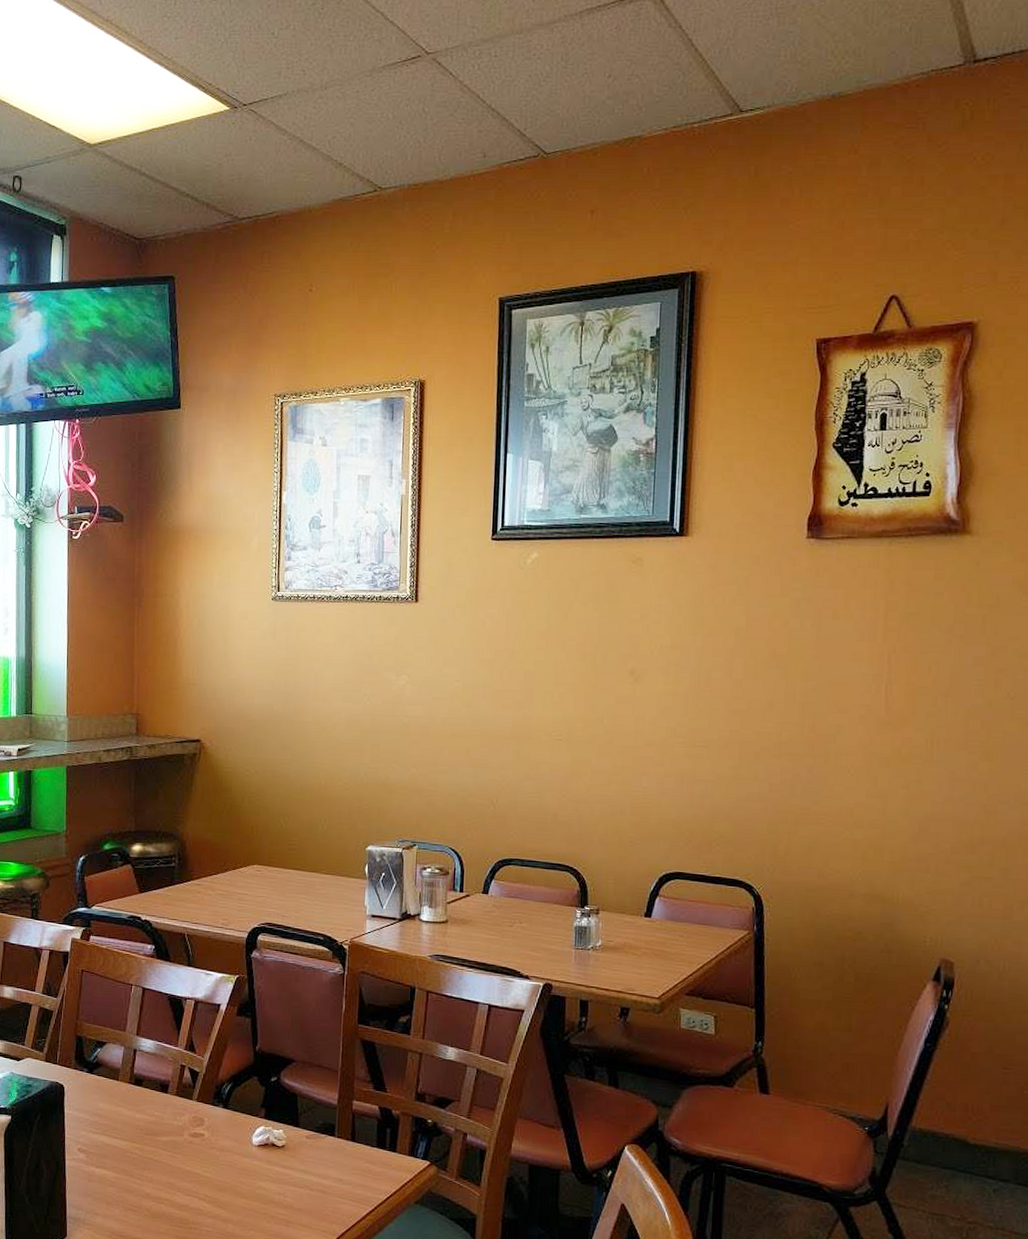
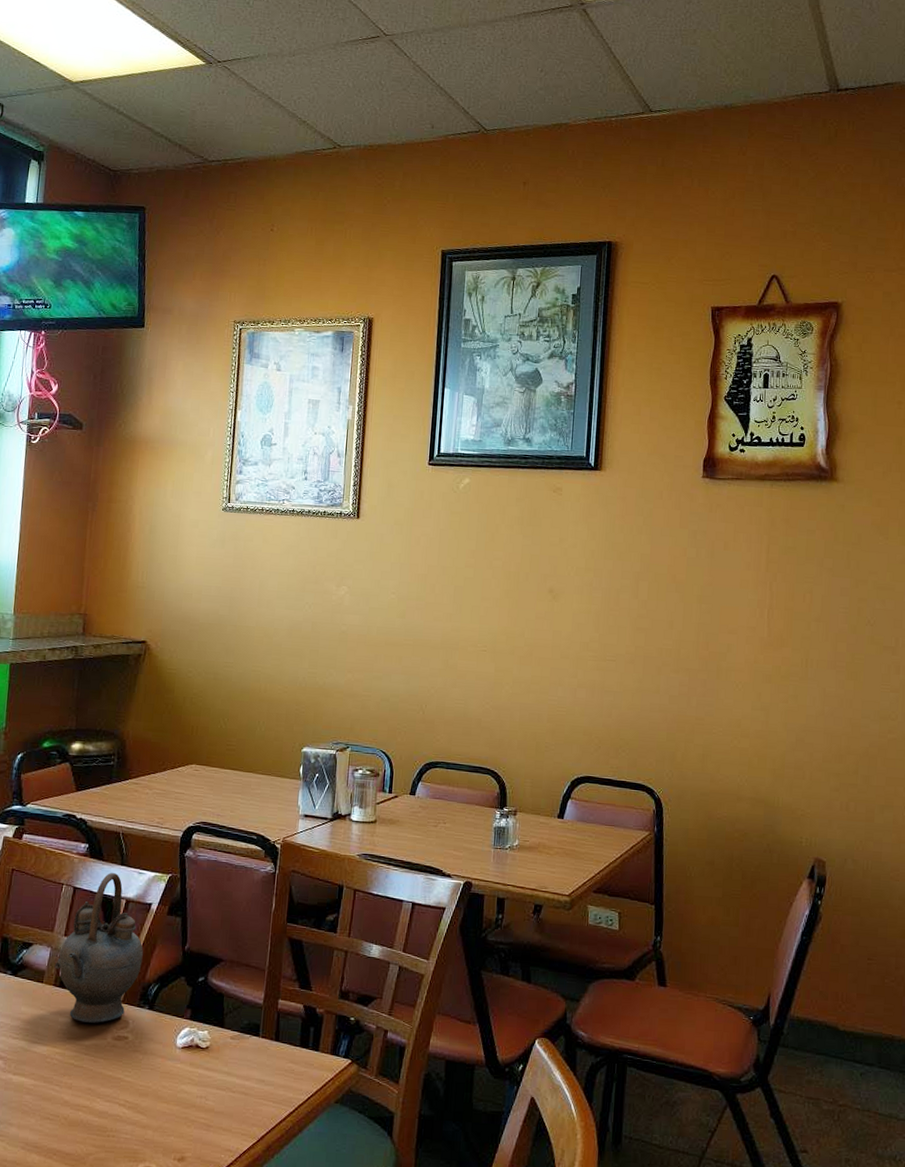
teapot: none [128,974,215,1120] -> present [54,873,143,1023]

